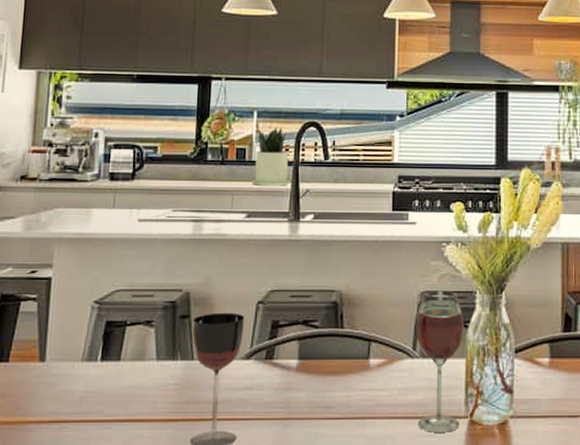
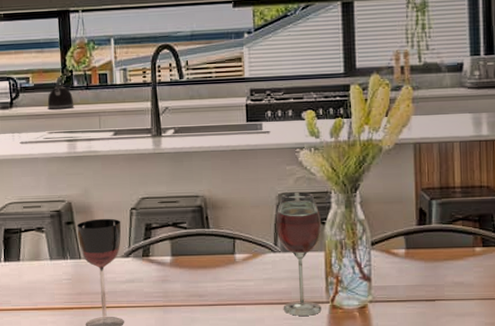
kettle: none [175,147,206,186] -> present [47,76,74,111]
planter: present [251,127,291,187] -> none [115,51,151,107]

